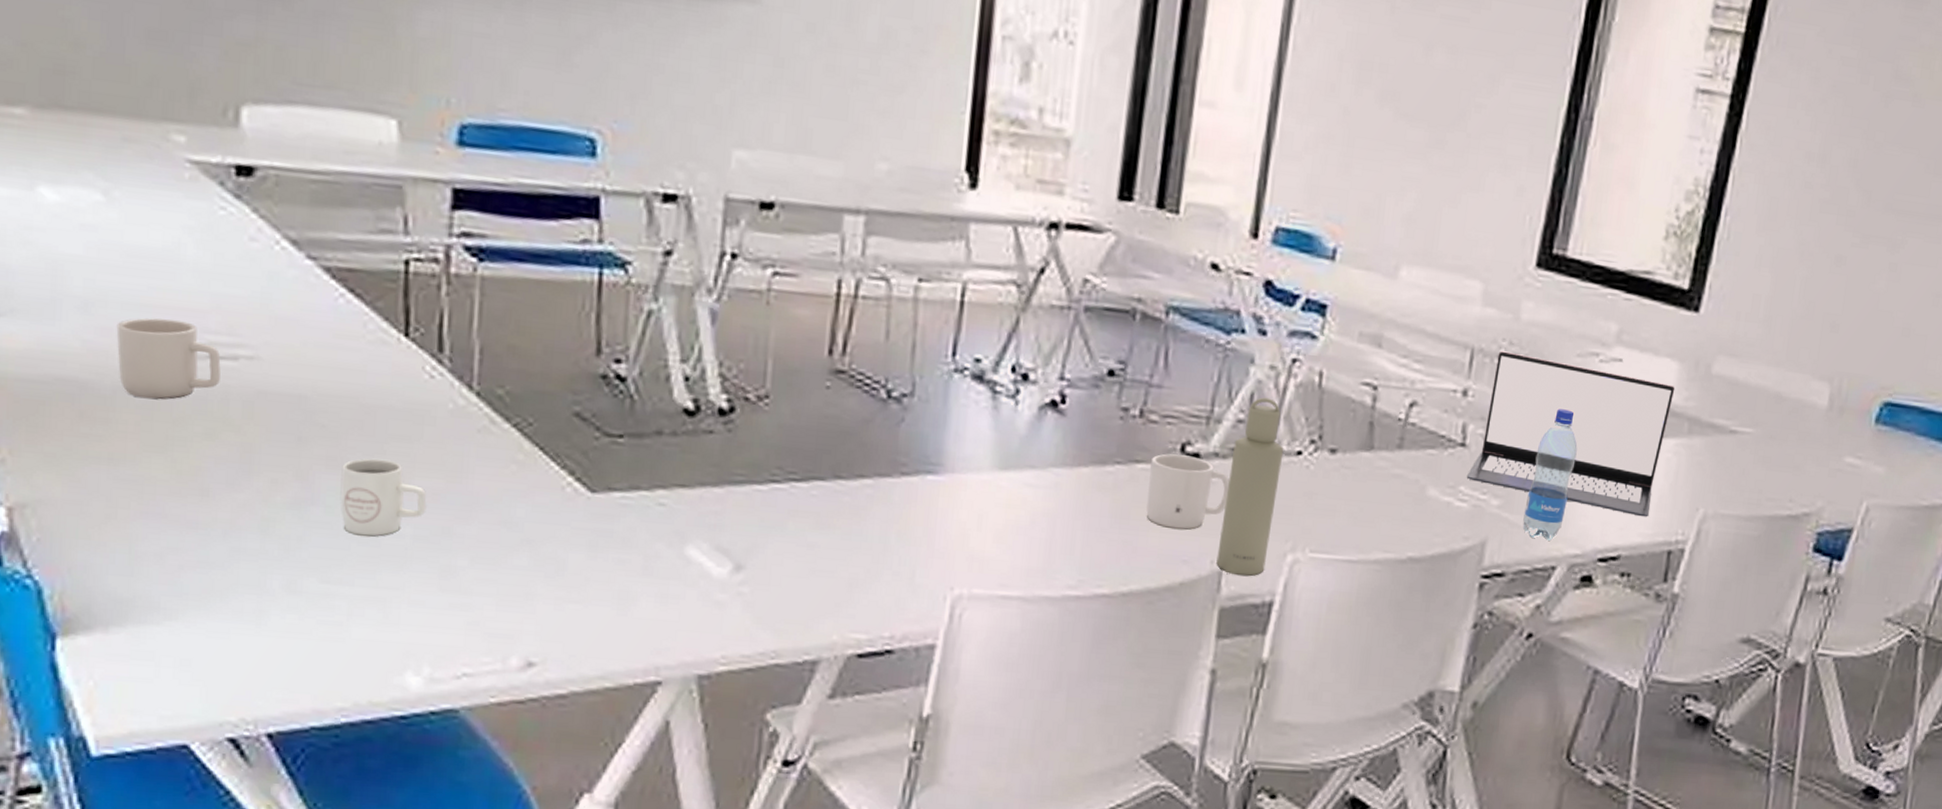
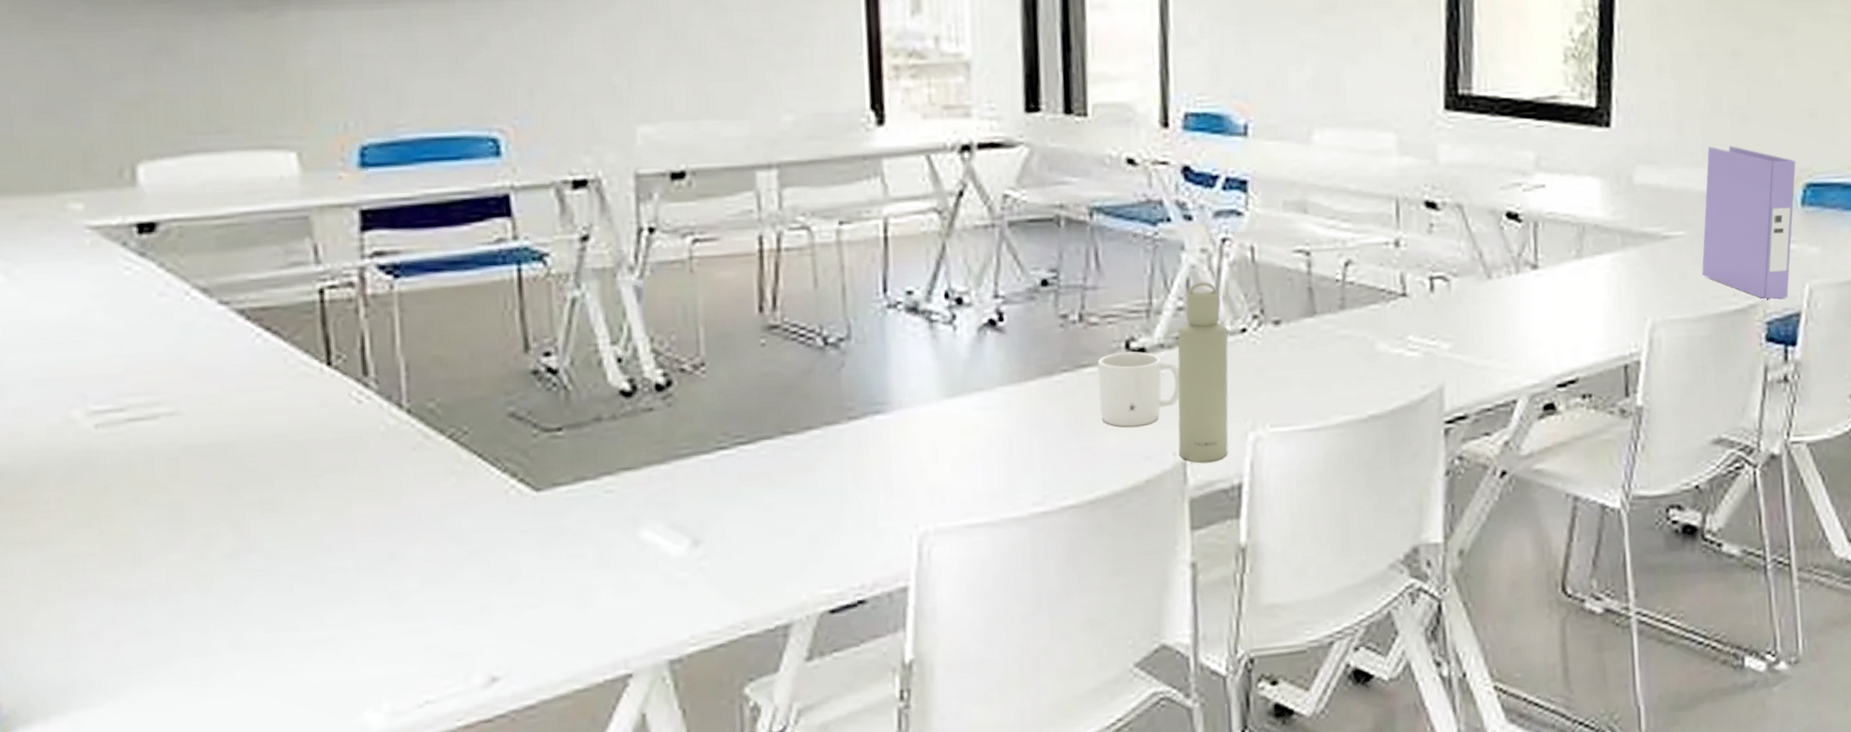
mug: present [116,318,221,400] -> none [29,388,142,474]
mug: present [340,458,427,537] -> none [276,493,369,578]
laptop: present [1466,351,1675,517] -> none [1412,196,1602,336]
bottle: present [1522,408,1578,541] -> none [1476,243,1518,375]
binder: none [1762,348,1878,512] -> present [1702,146,1796,299]

